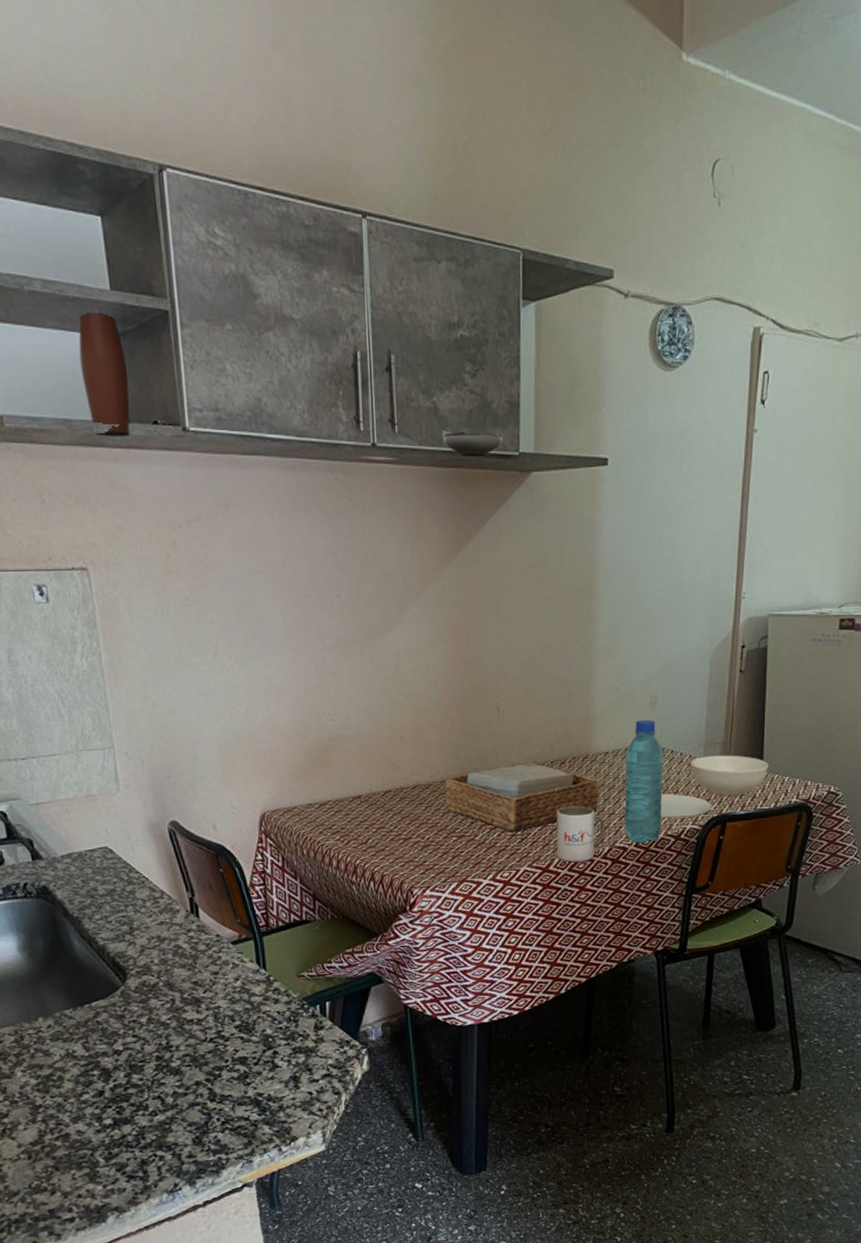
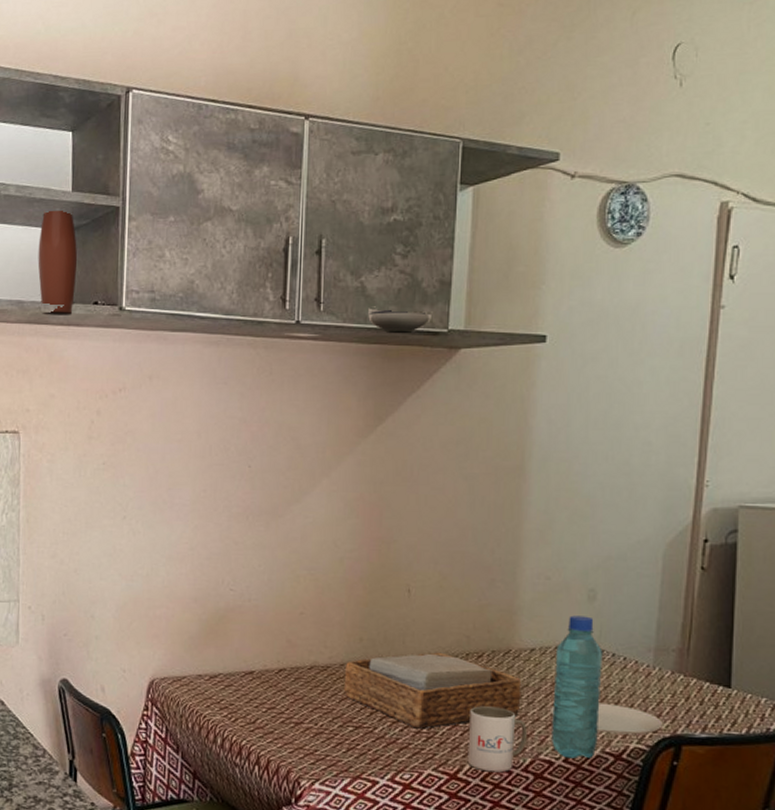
bowl: present [690,755,769,796] -> none [636,663,739,715]

